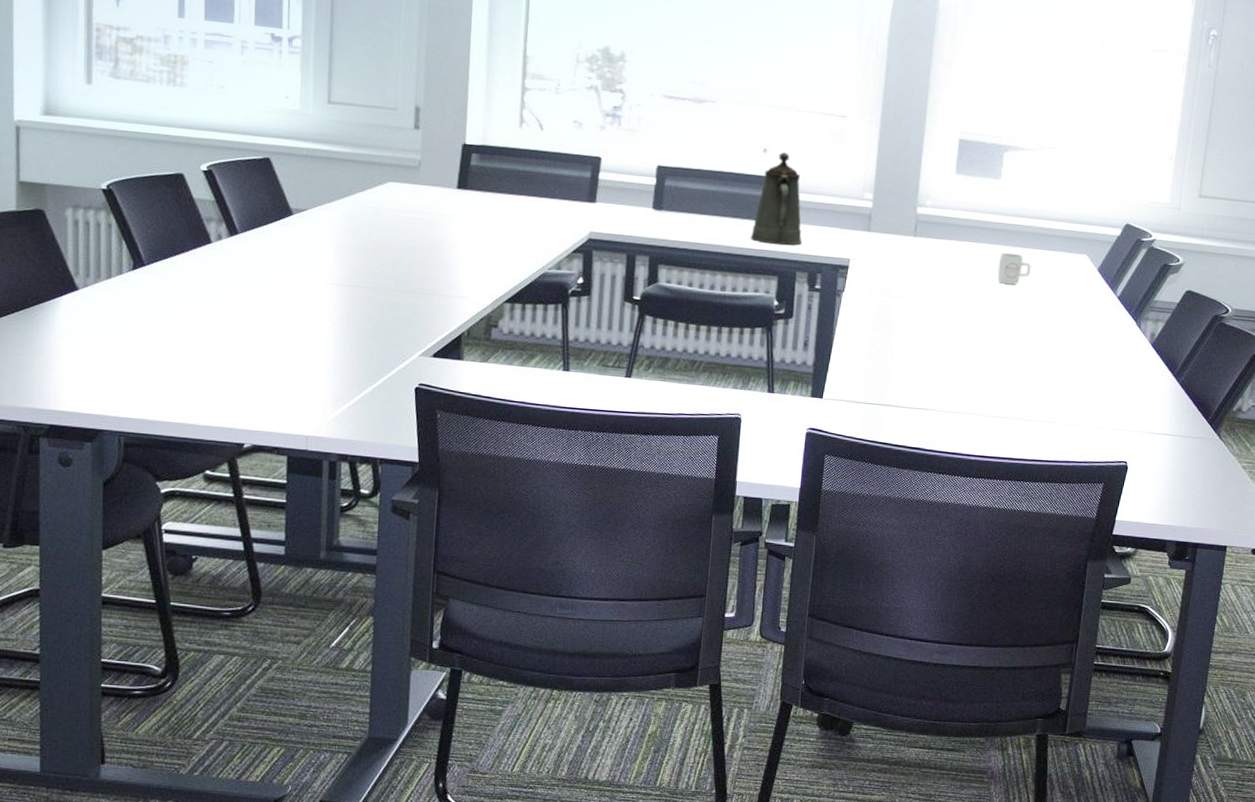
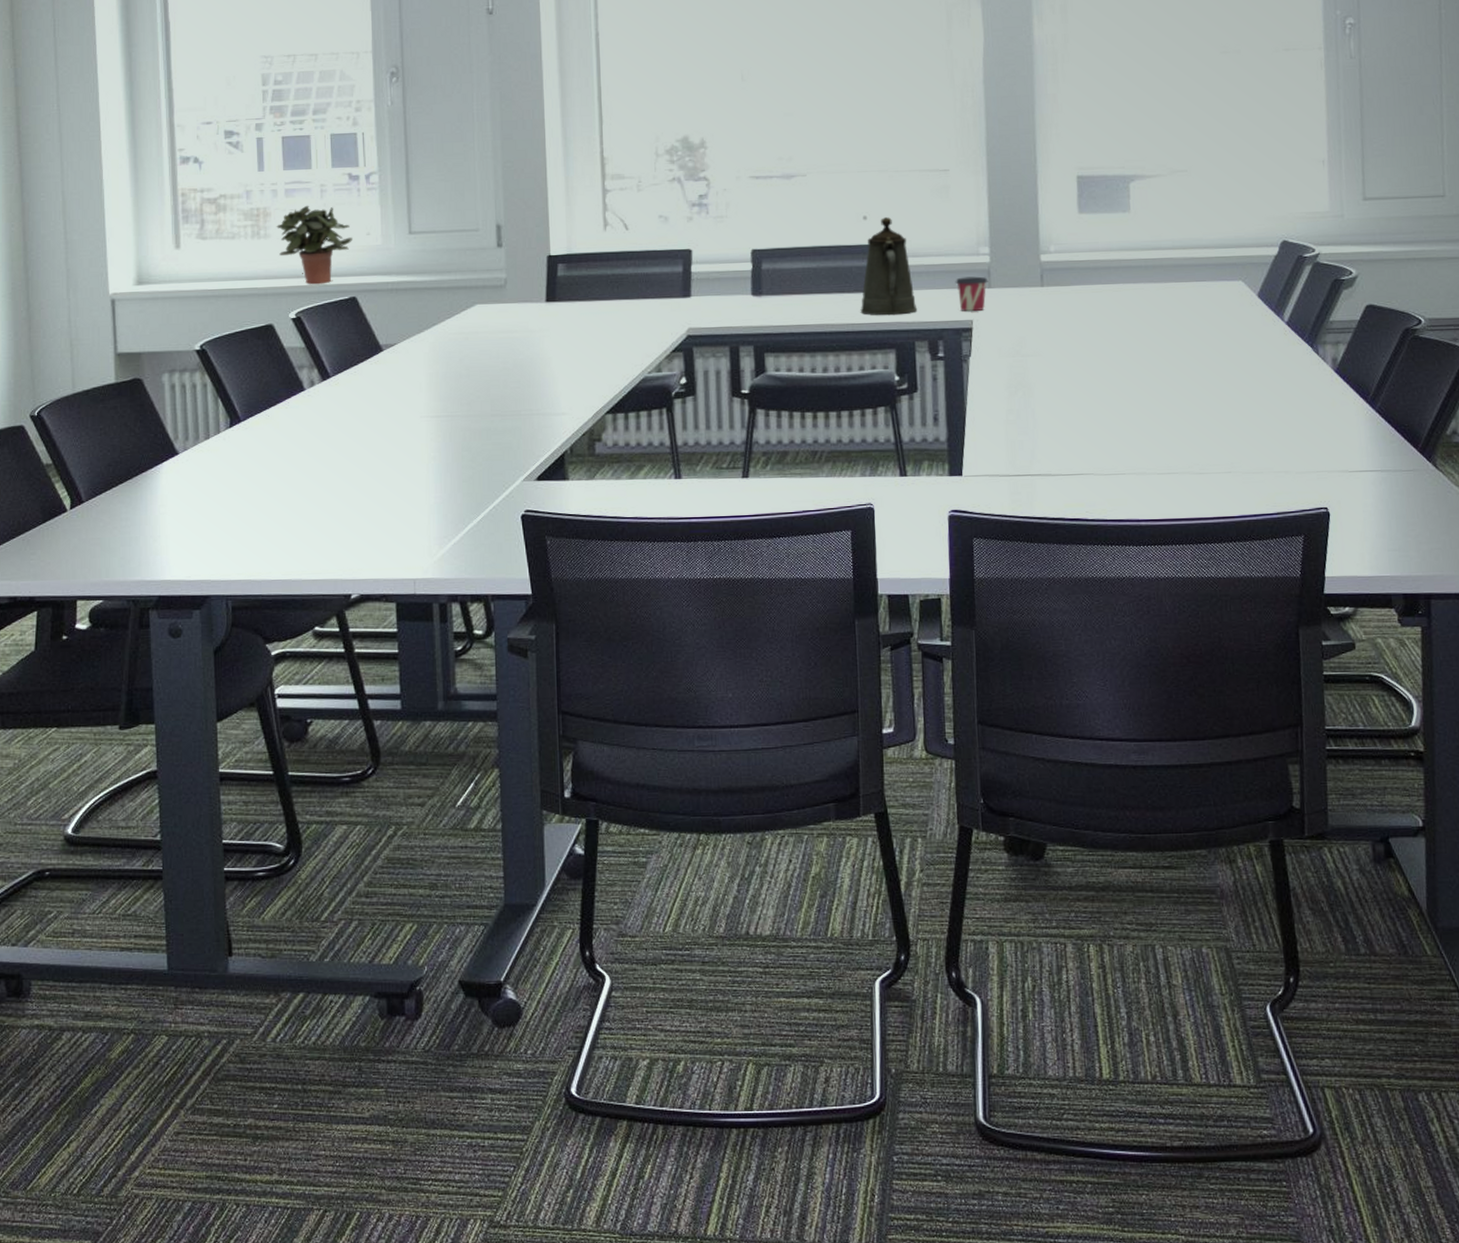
potted plant: none [194,59,270,141] -> present [276,205,352,285]
cup: none [839,218,869,251] -> present [955,276,989,311]
mug: present [997,252,1031,285] -> none [1141,290,1180,325]

